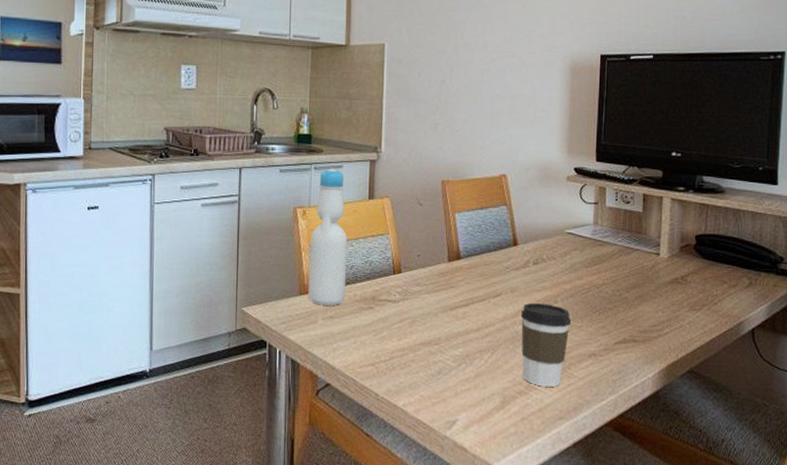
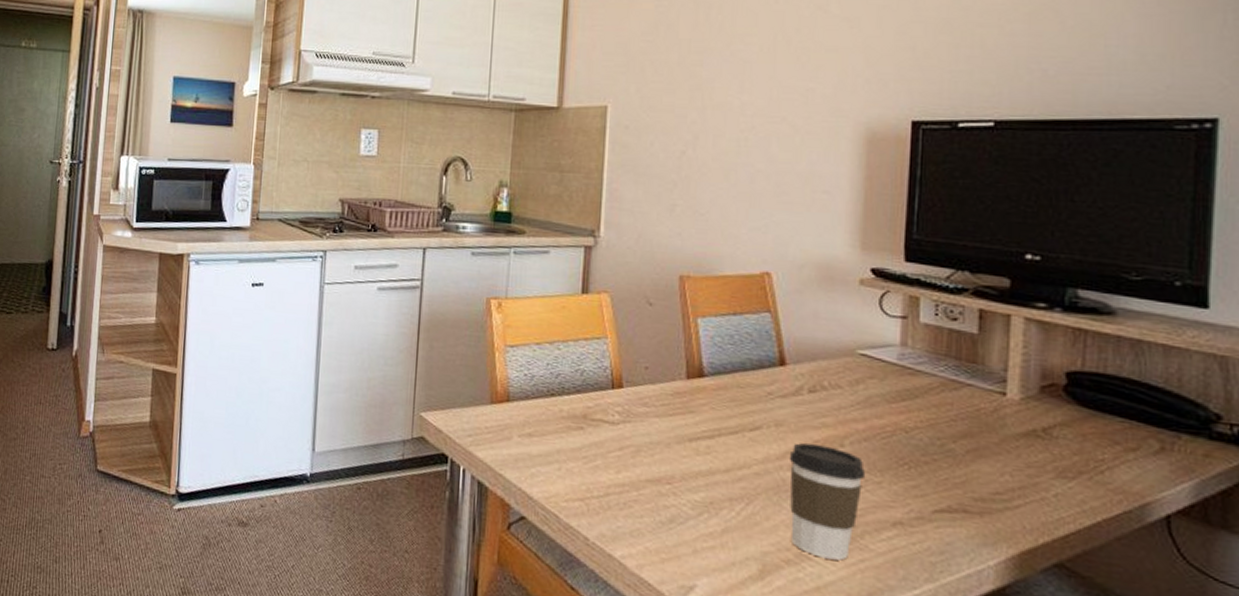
bottle: present [308,168,348,306] -> none [500,253,553,421]

